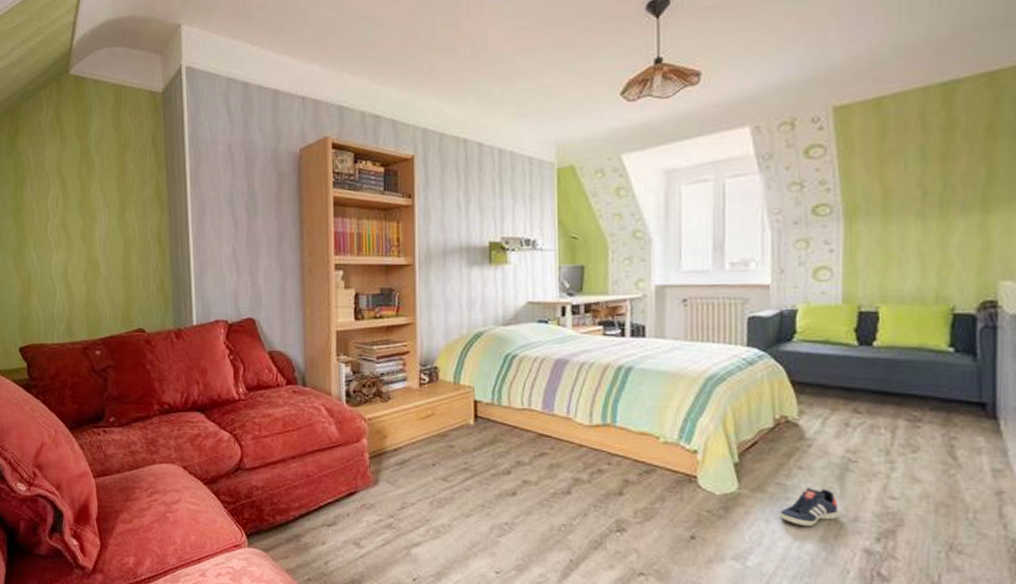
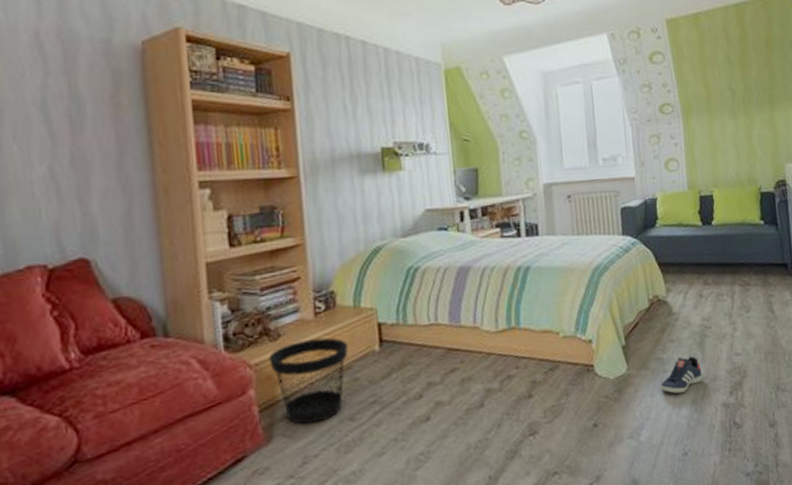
wastebasket: none [380,406,446,477] -> present [269,337,348,424]

